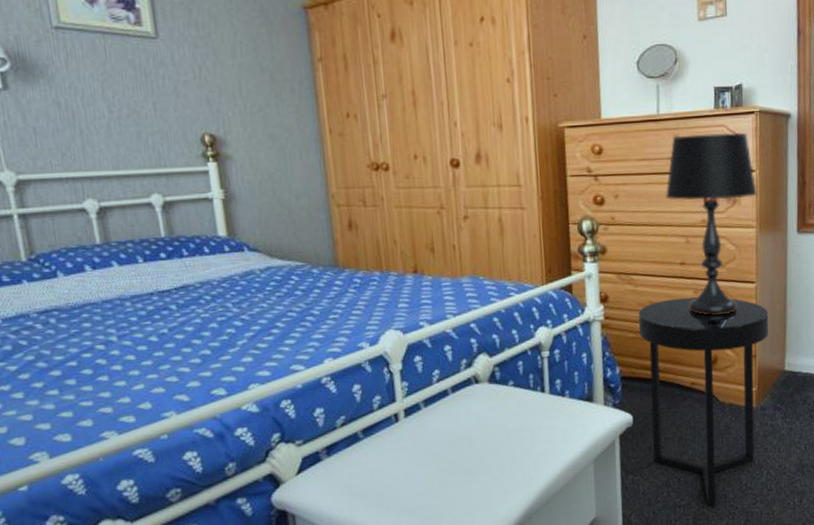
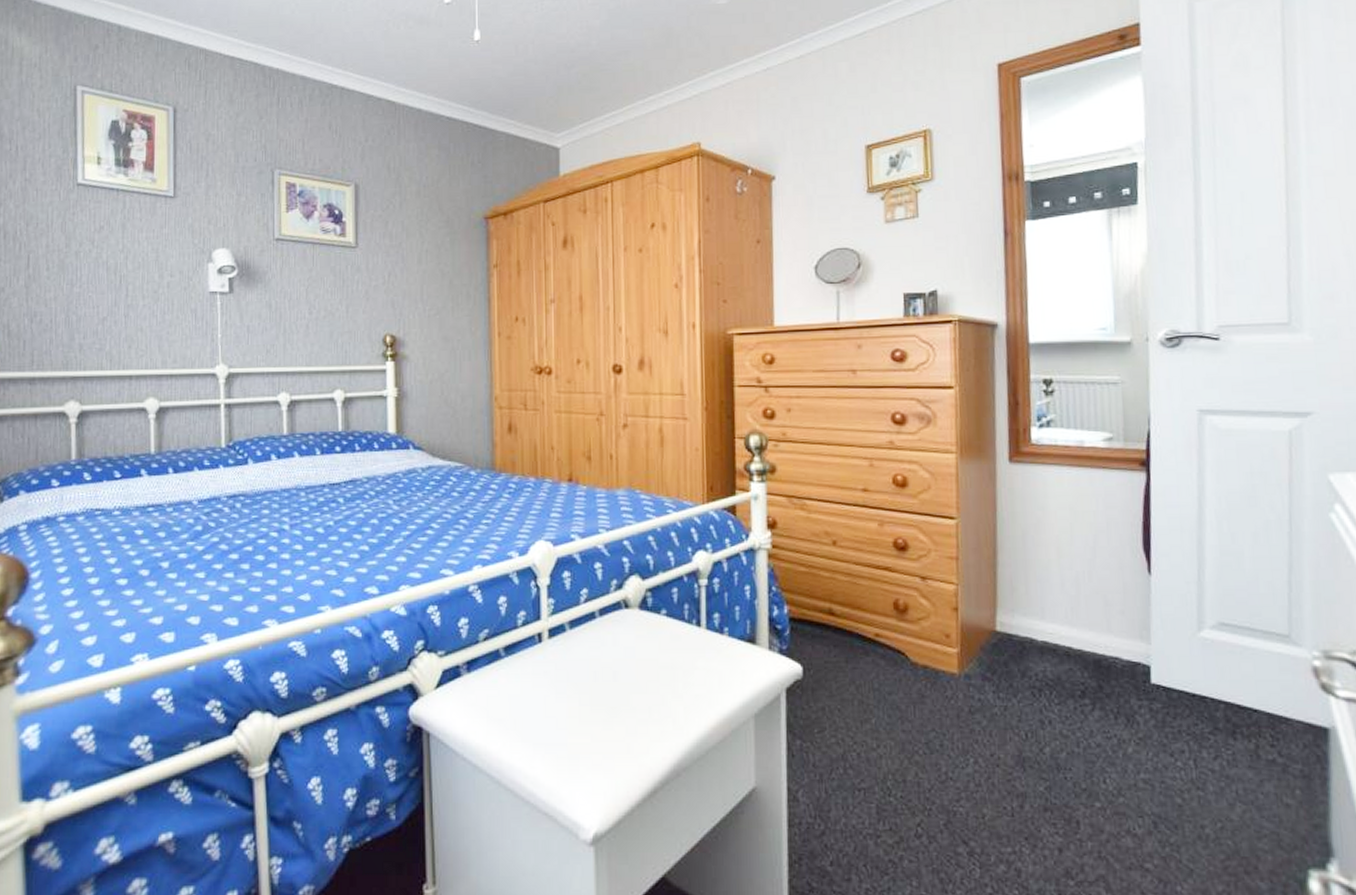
side table: present [638,297,769,506] -> none [811,530,974,795]
table lamp: present [665,132,757,315] -> none [845,343,957,553]

